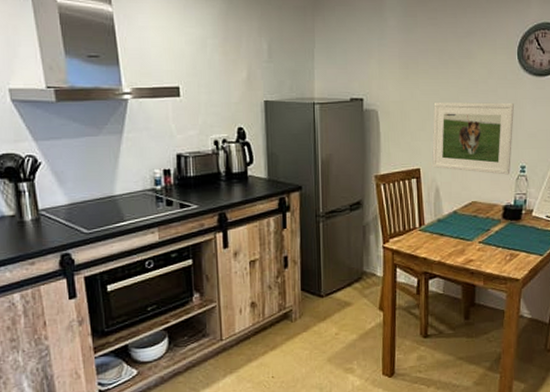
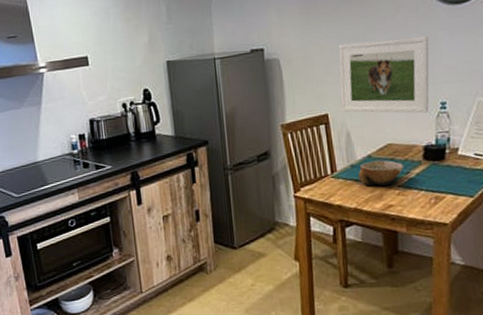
bowl: none [444,216,485,241] -> present [358,160,404,186]

